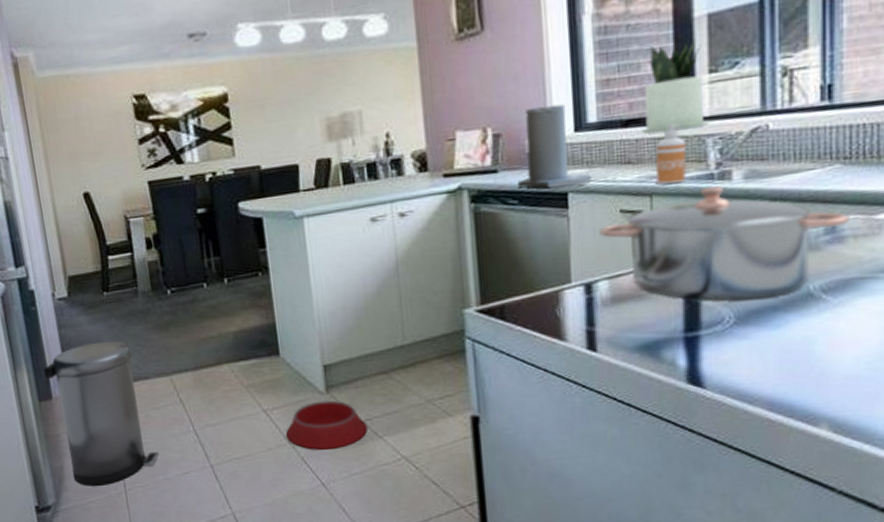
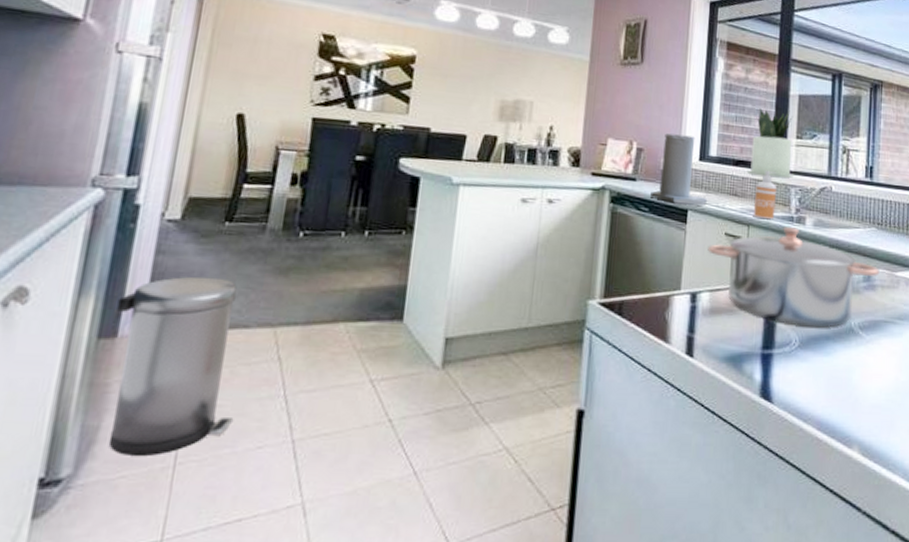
pet bowl: present [286,400,368,450] -> none [388,376,476,434]

